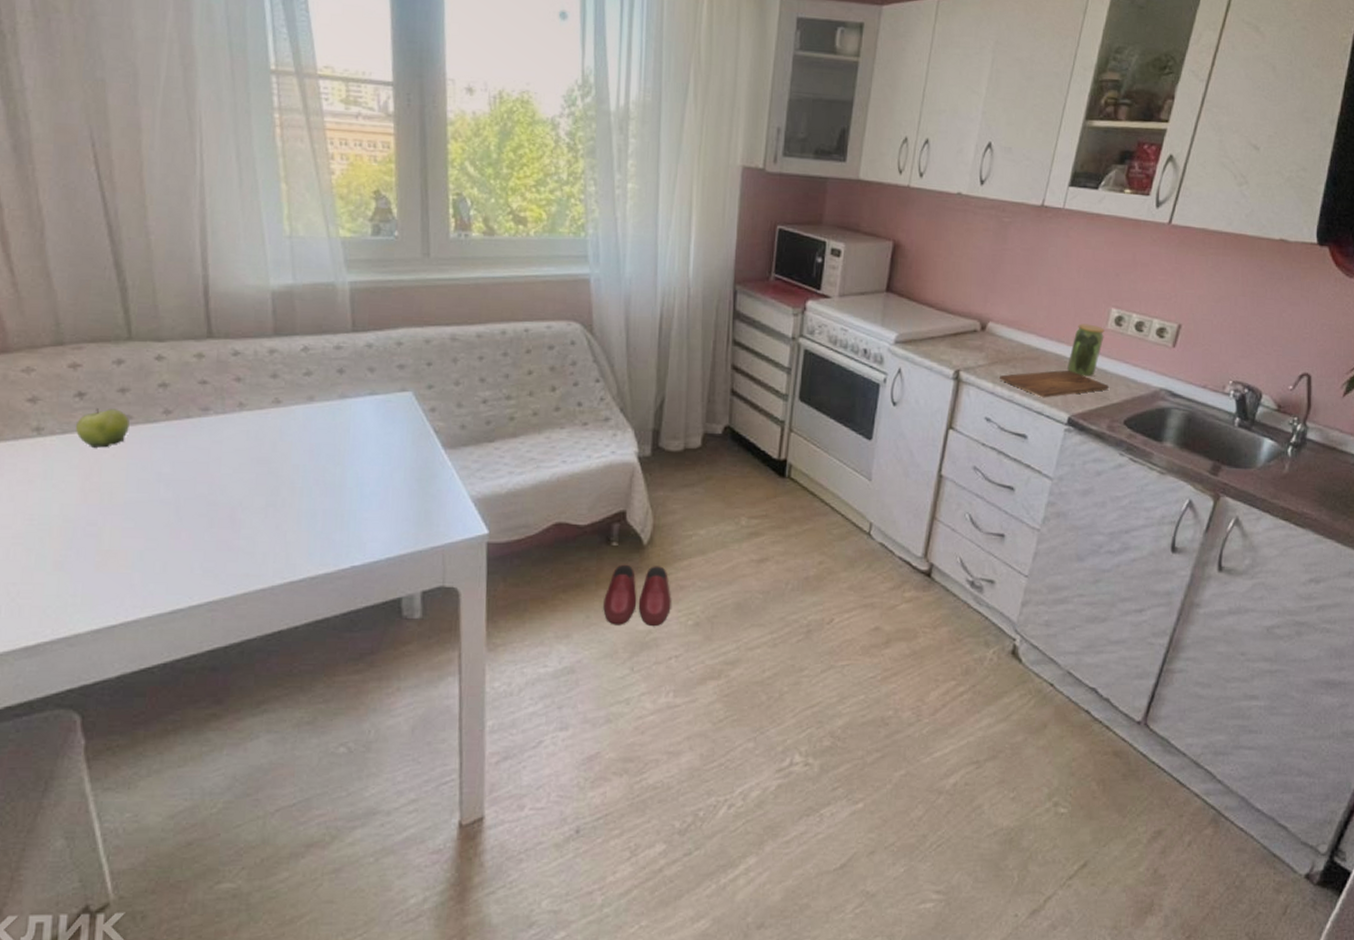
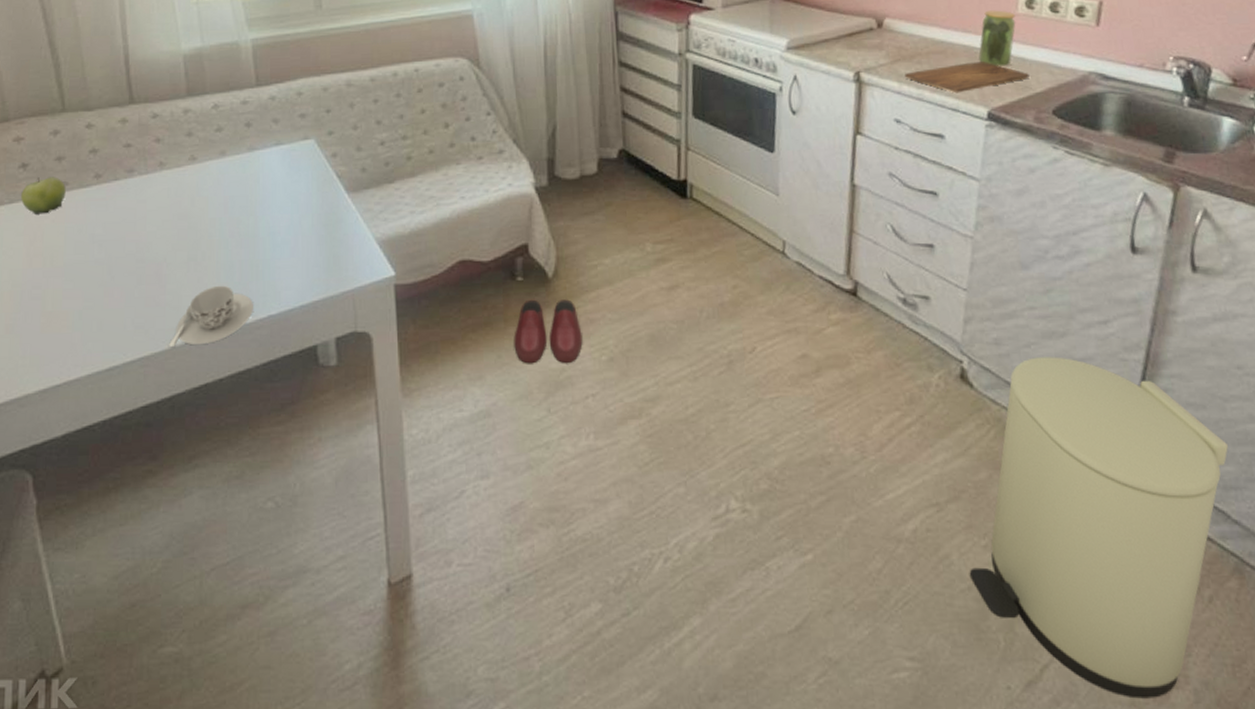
teacup: none [239,533,336,593] -> present [168,285,253,348]
pedal bin: none [996,638,1223,923] -> present [969,357,1228,699]

